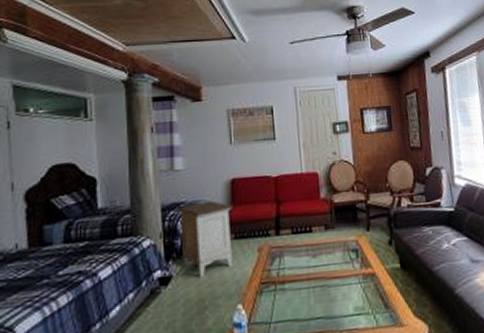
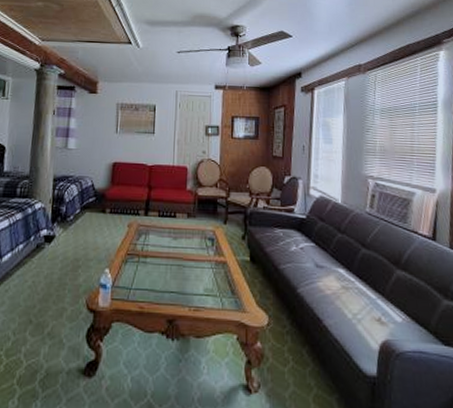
nightstand: present [178,200,234,278] -> none [65,178,113,241]

